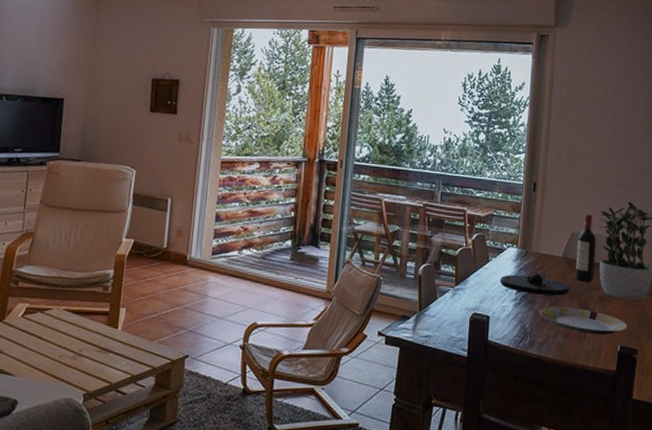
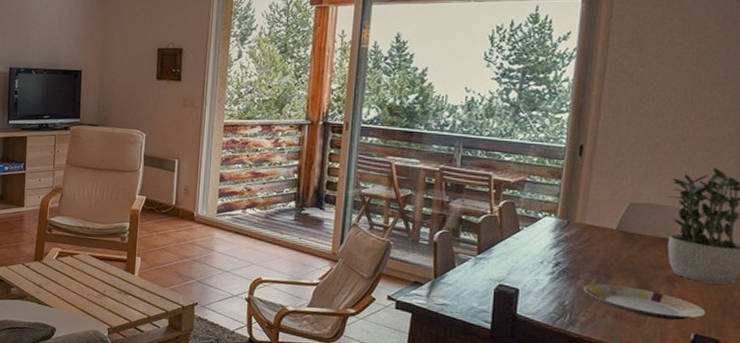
plate: present [500,273,570,296] -> none [533,246,625,273]
wine bottle: present [576,214,597,282] -> none [634,182,665,260]

